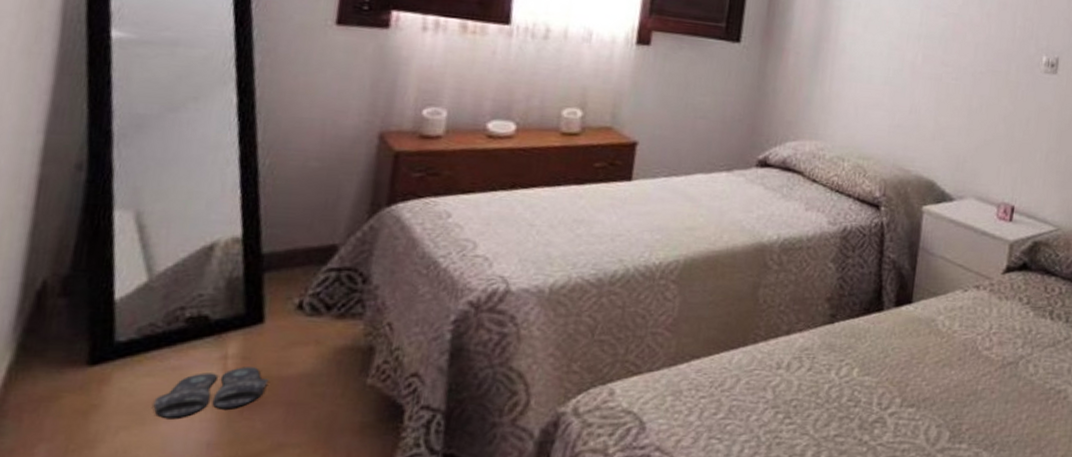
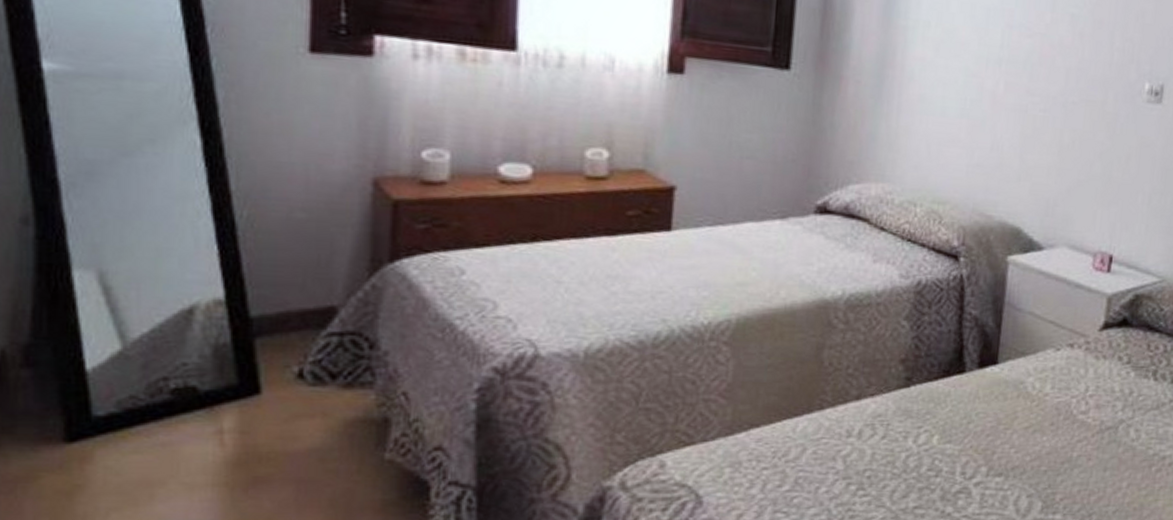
slippers: present [153,367,269,418] -> none [145,442,274,498]

